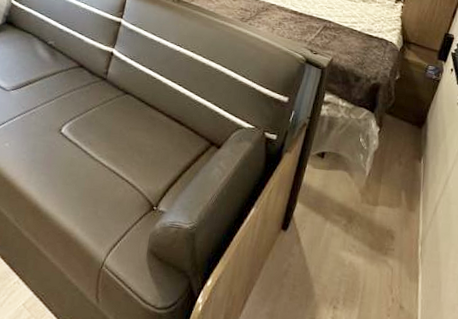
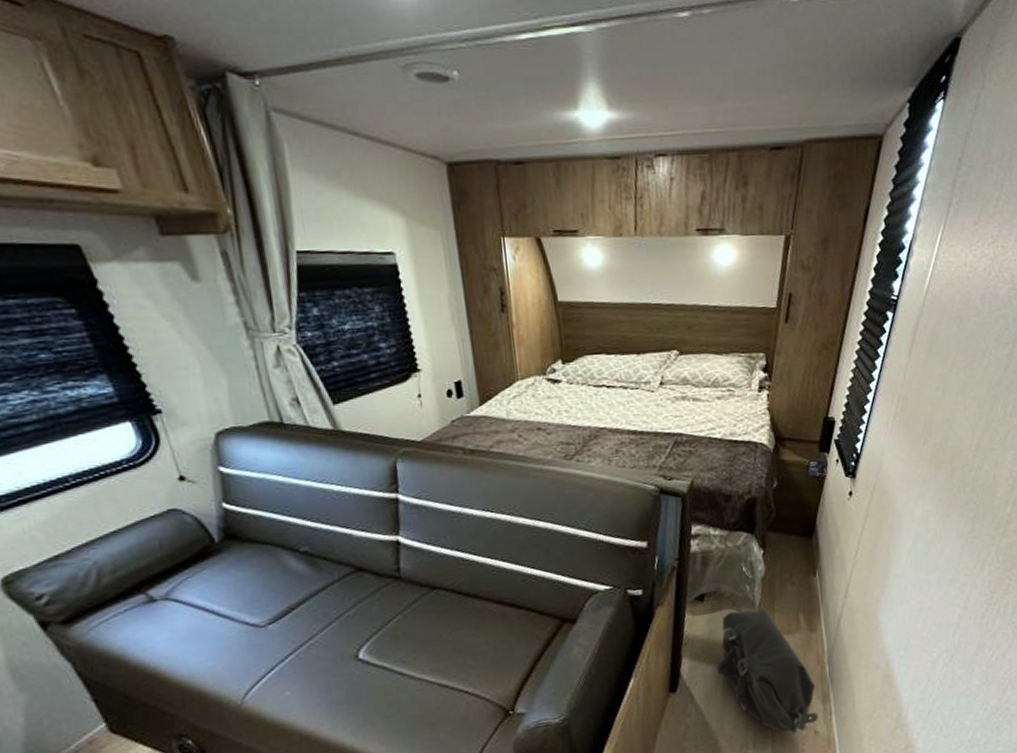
duffel bag: none [323,173,407,303] -> present [715,607,818,734]

